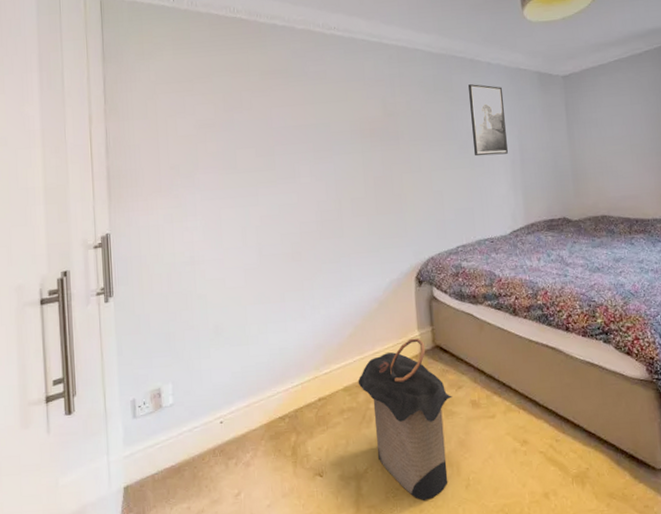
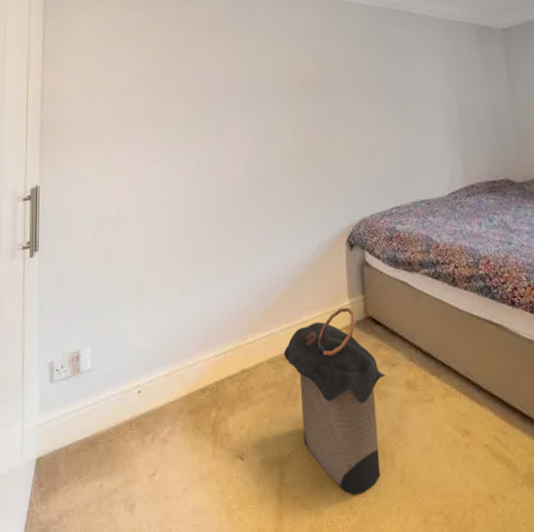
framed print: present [468,83,508,157] -> none [403,36,445,112]

